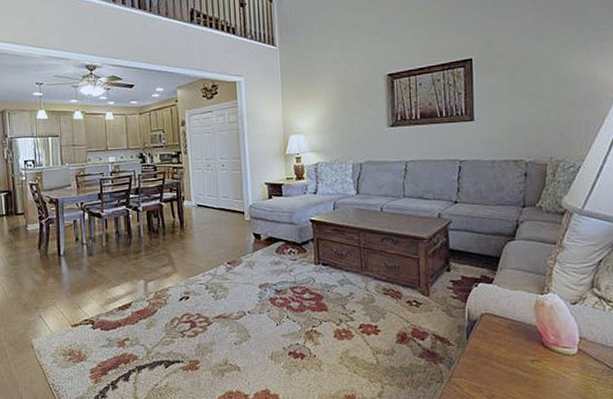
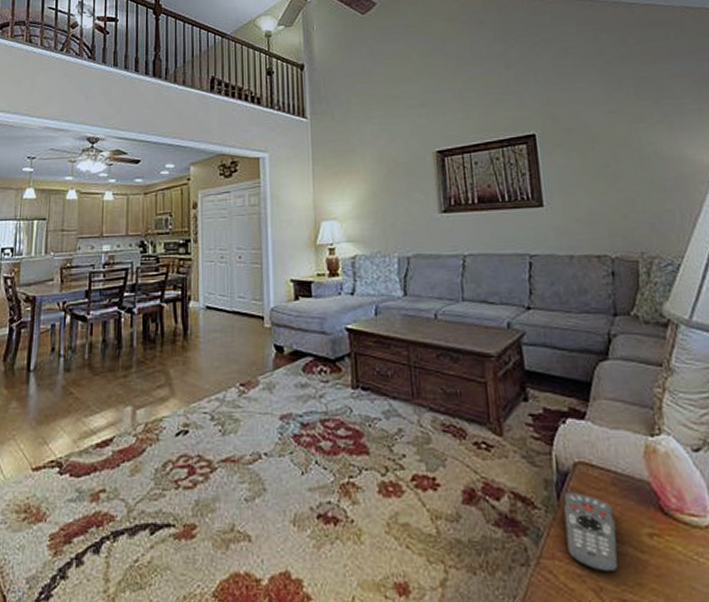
remote control: none [470,334,508,385] -> present [563,493,618,572]

